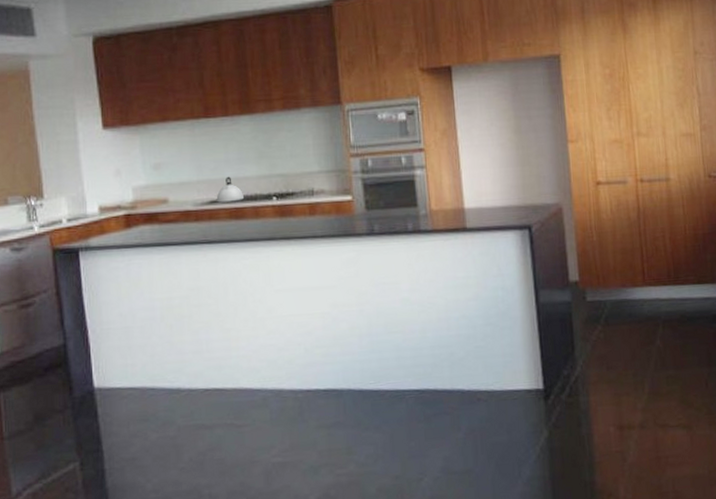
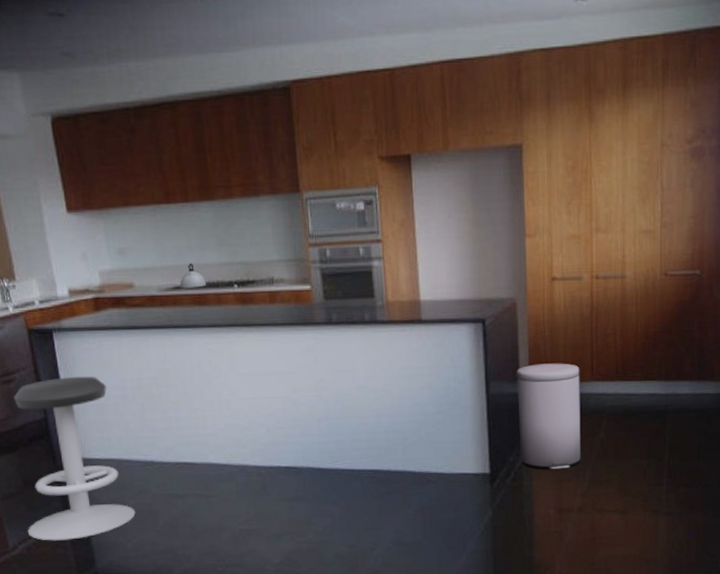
bar stool: none [31,297,158,485] -> present [13,376,136,541]
pedal bin: none [566,268,639,383] -> present [517,363,581,470]

